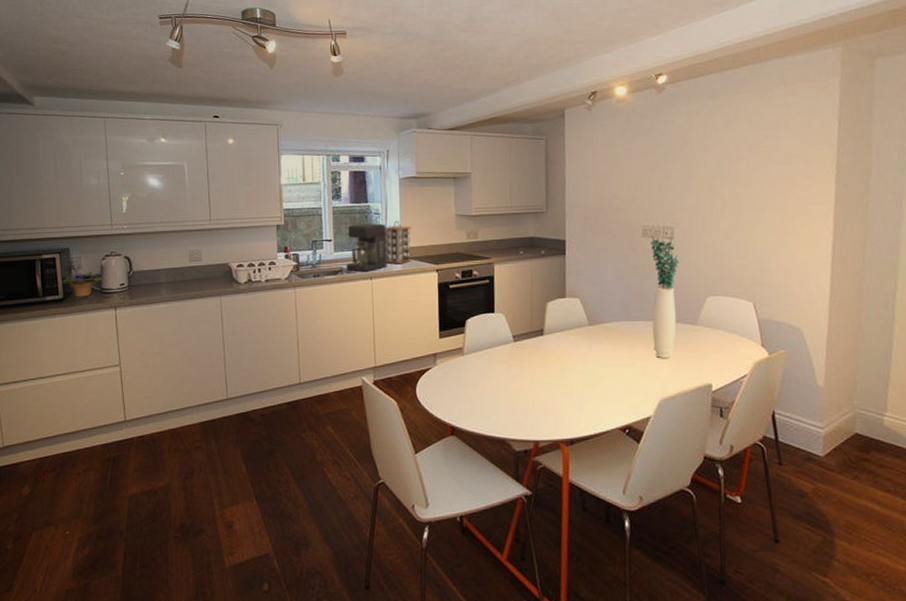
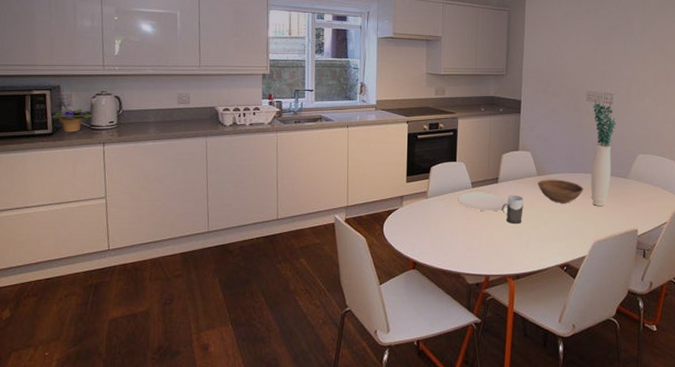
coffee maker: present [346,223,387,272] -> none [325,77,364,120]
spice rack: present [385,221,412,265] -> none [362,76,386,115]
plate: none [498,346,557,368] -> present [458,192,509,212]
mug: none [549,348,575,381] -> present [502,195,523,224]
bowl: none [590,328,645,356] -> present [538,179,584,203]

